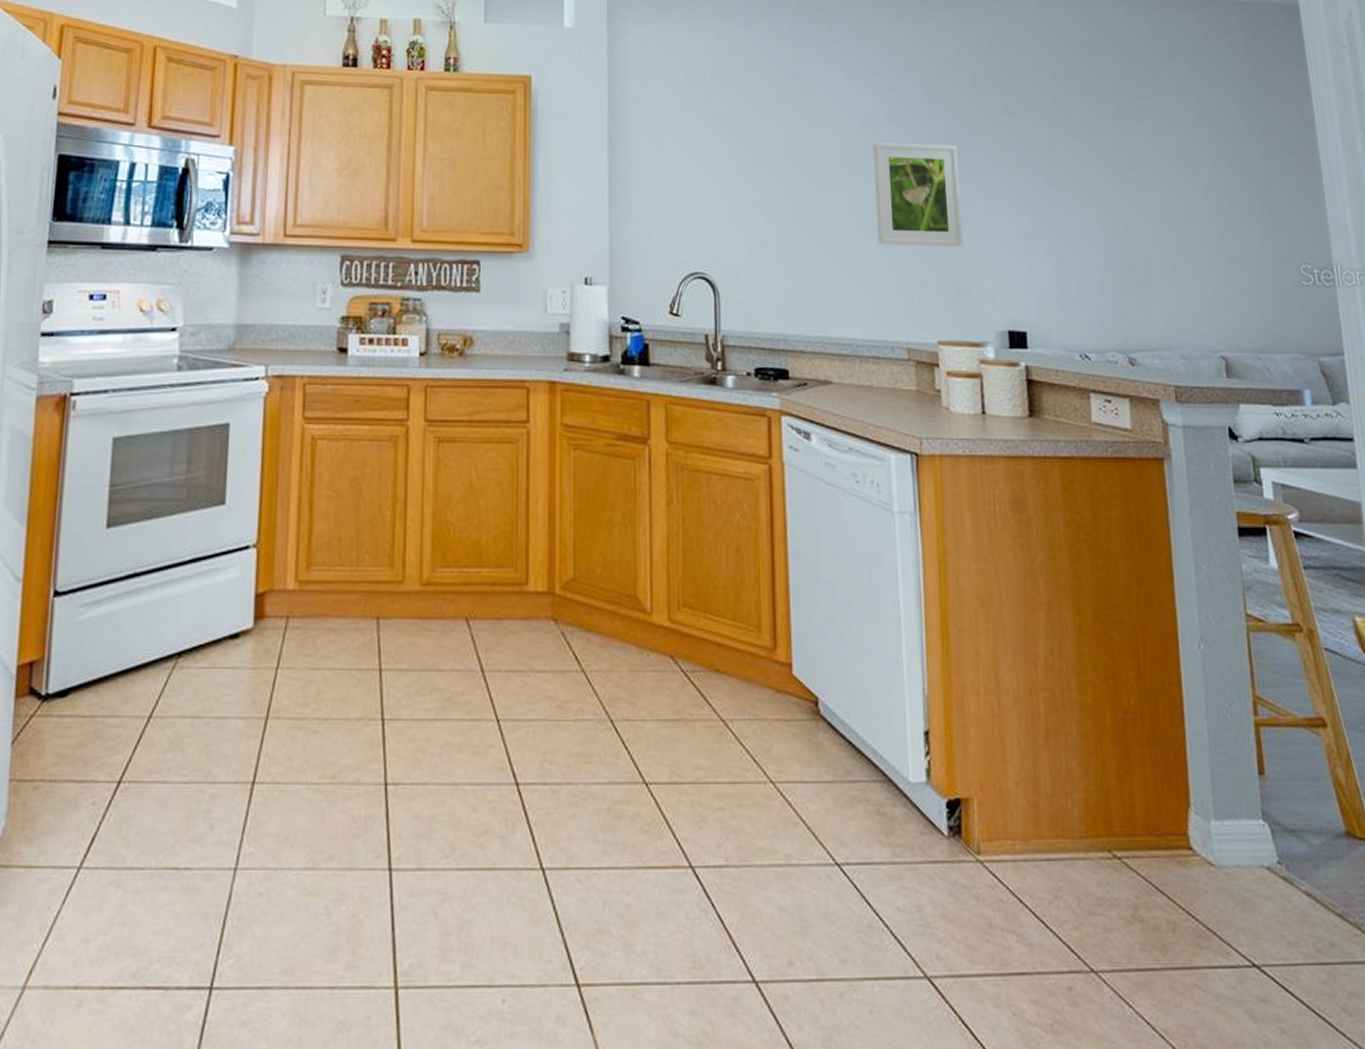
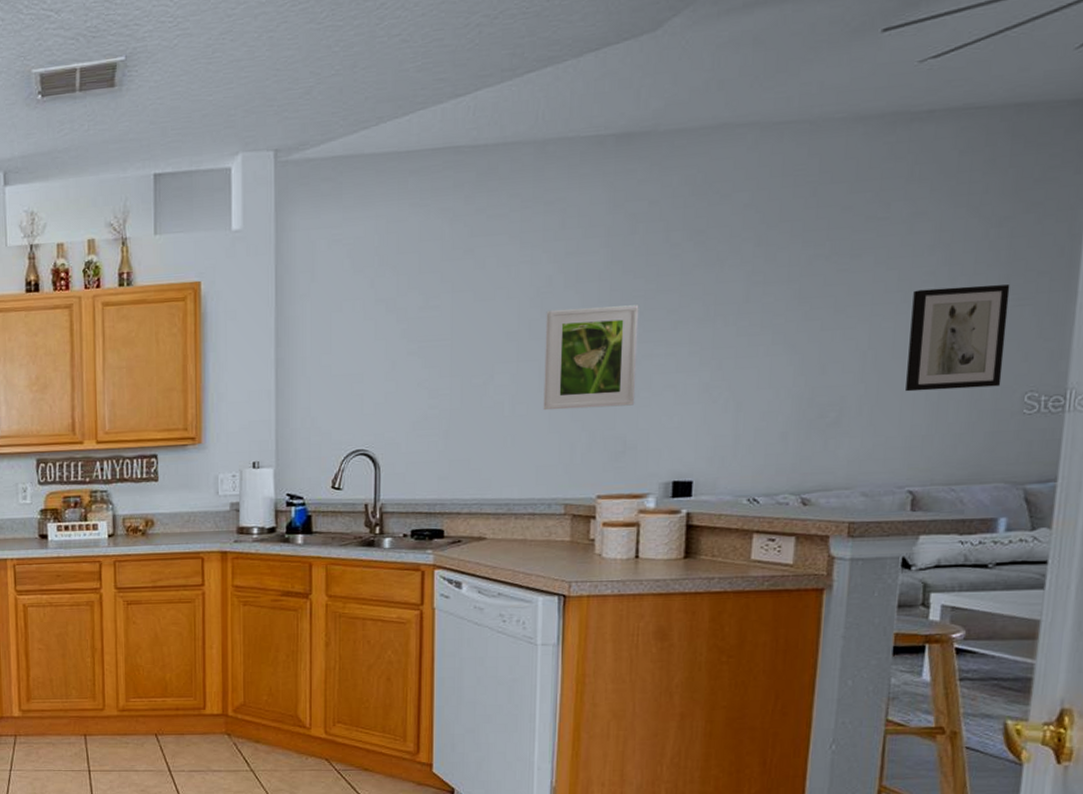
wall art: none [1191,157,1279,256] -> present [906,284,1010,392]

